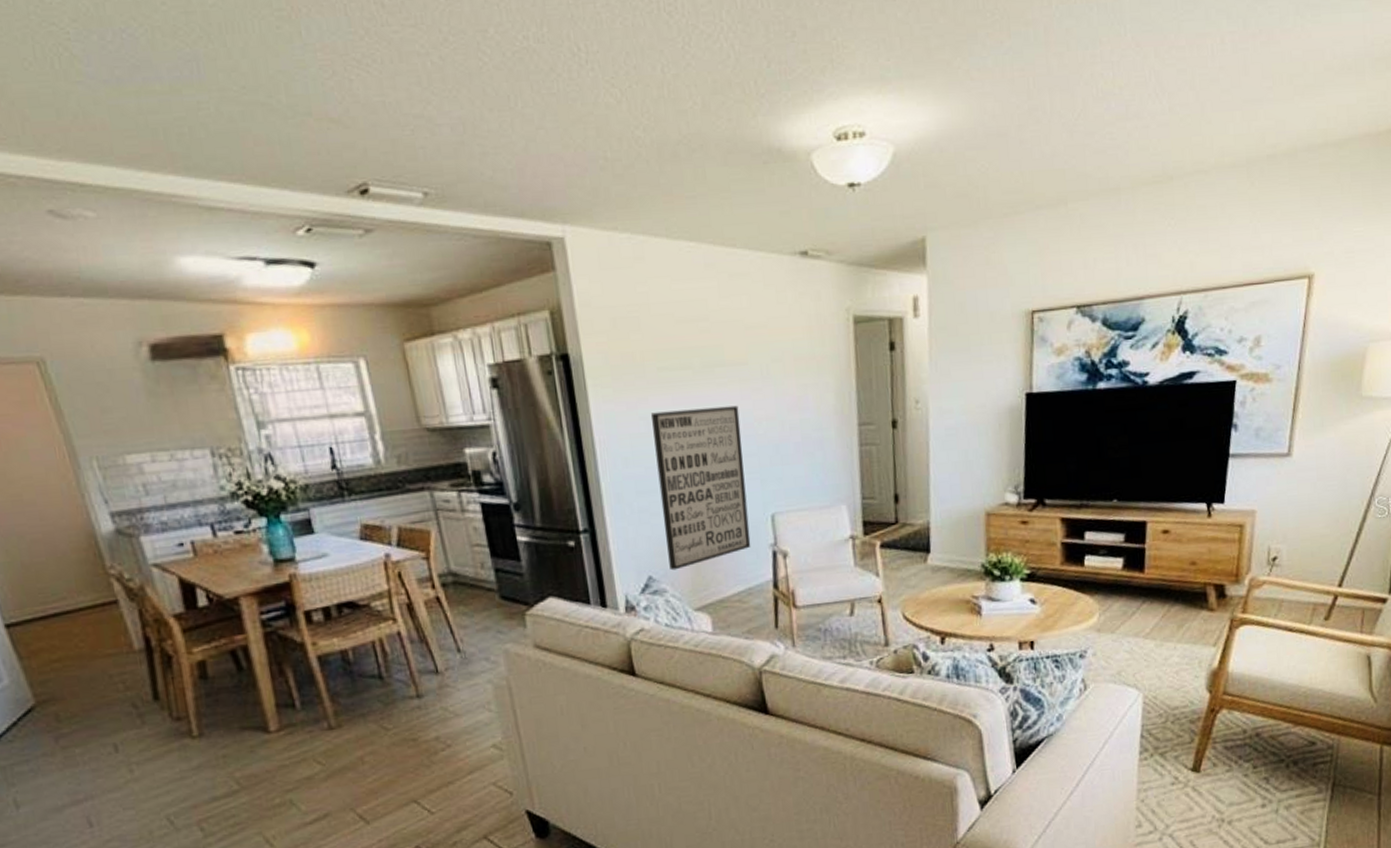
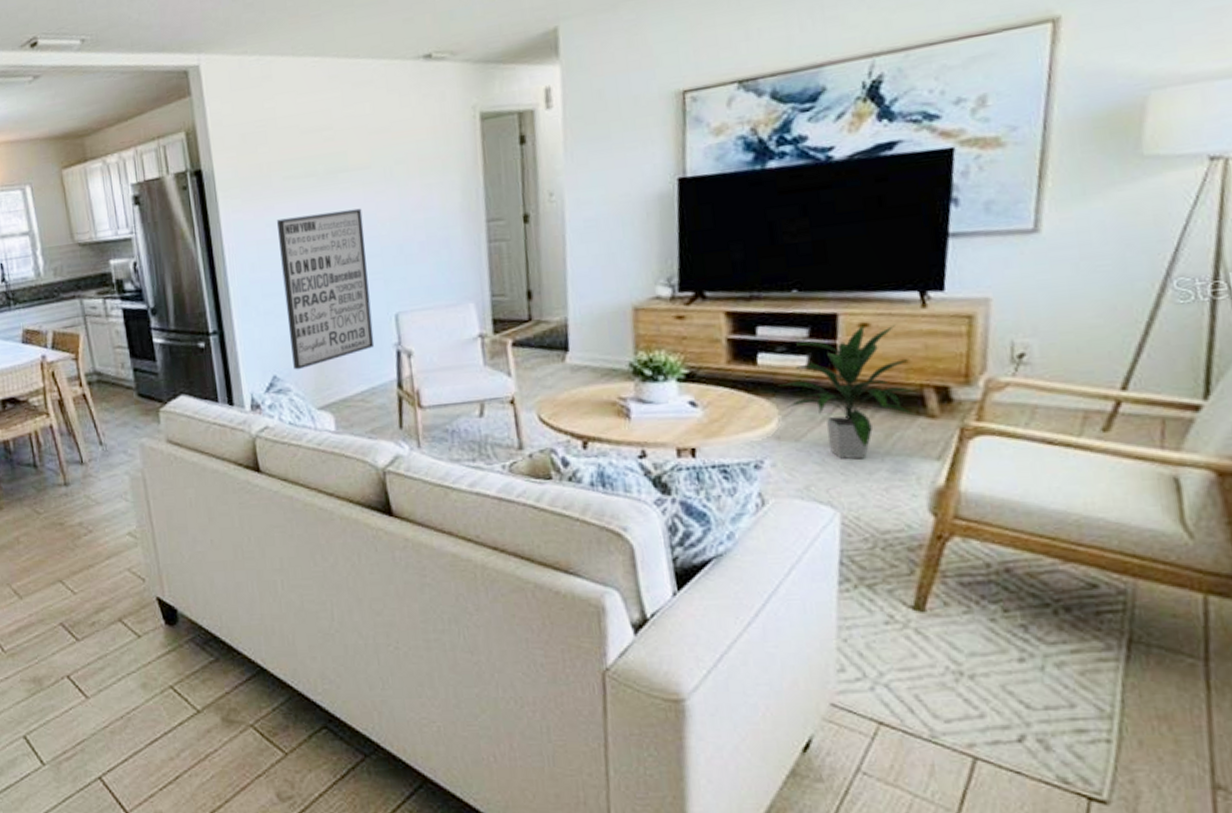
indoor plant: none [1101,531,1199,648] -> present [779,324,914,460]

